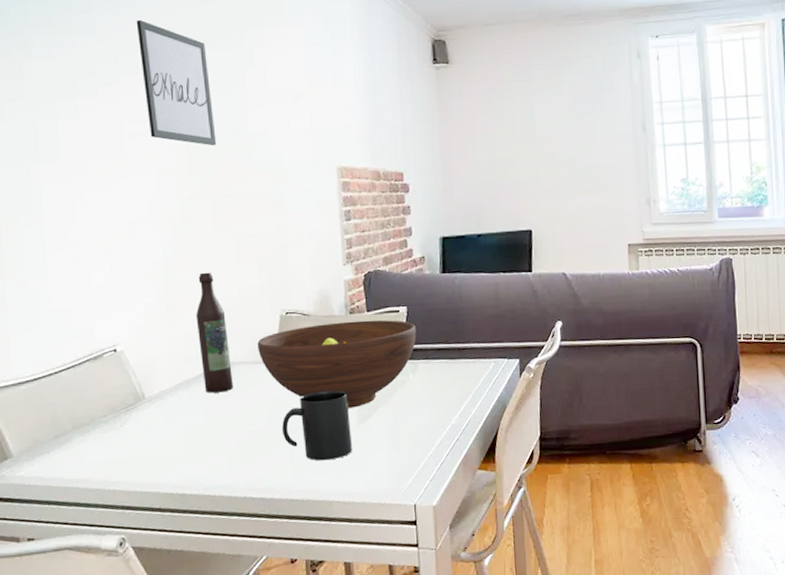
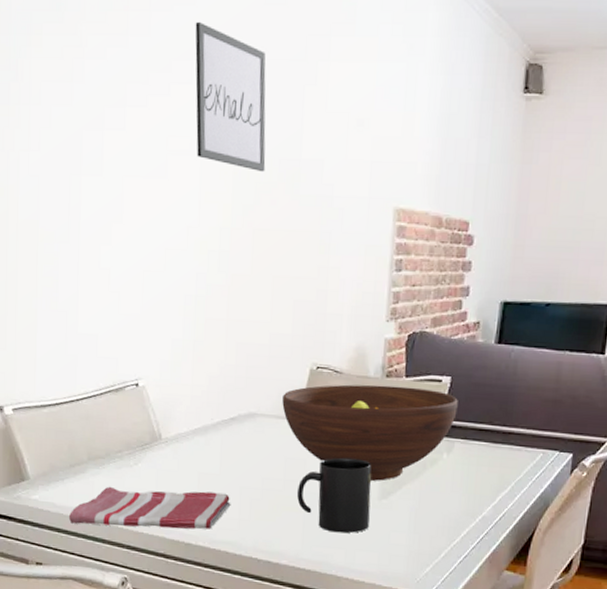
dish towel: none [58,440,220,494] -> present [69,486,231,529]
wine bottle: present [196,272,233,393] -> none [222,312,253,444]

